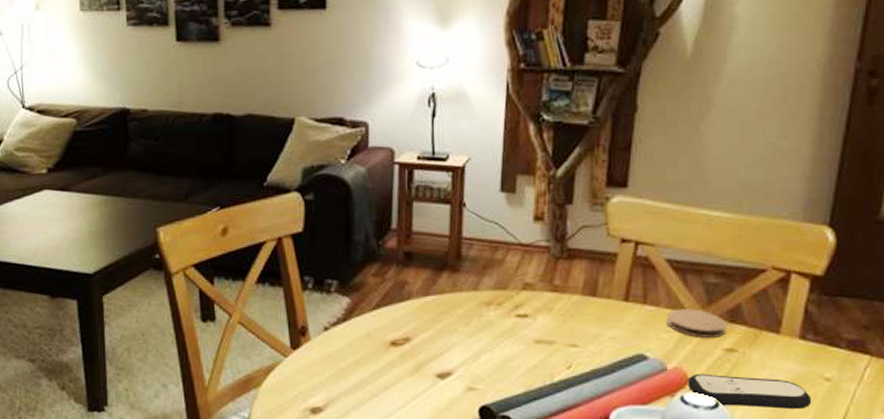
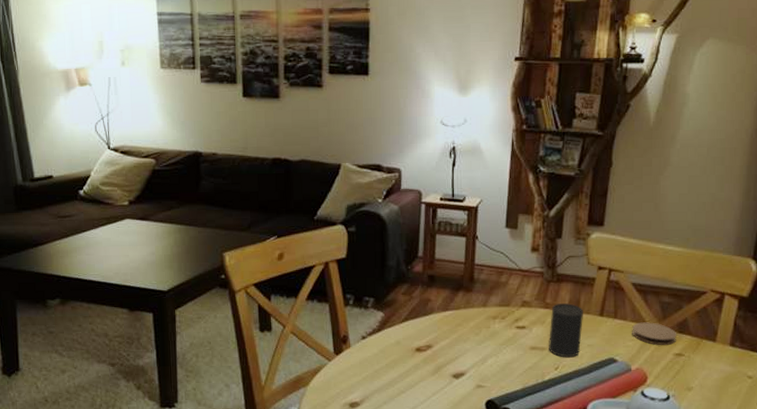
cup: none [558,286,603,354] -> present [549,303,583,358]
remote control: present [688,373,812,409] -> none [647,373,738,400]

